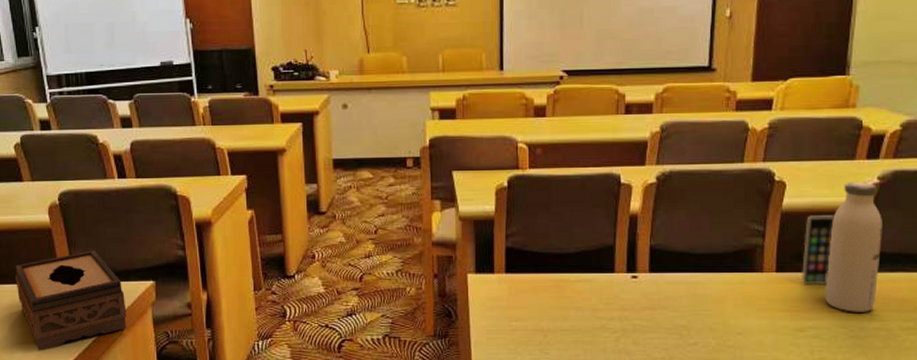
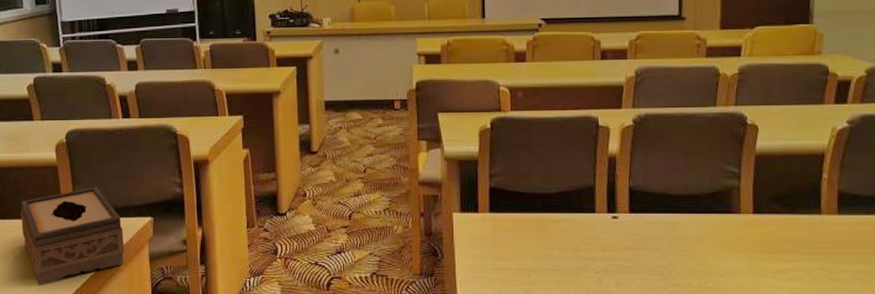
smartphone: present [800,215,834,284] -> none [777,158,807,226]
water bottle: present [826,182,882,312] -> none [802,126,856,255]

